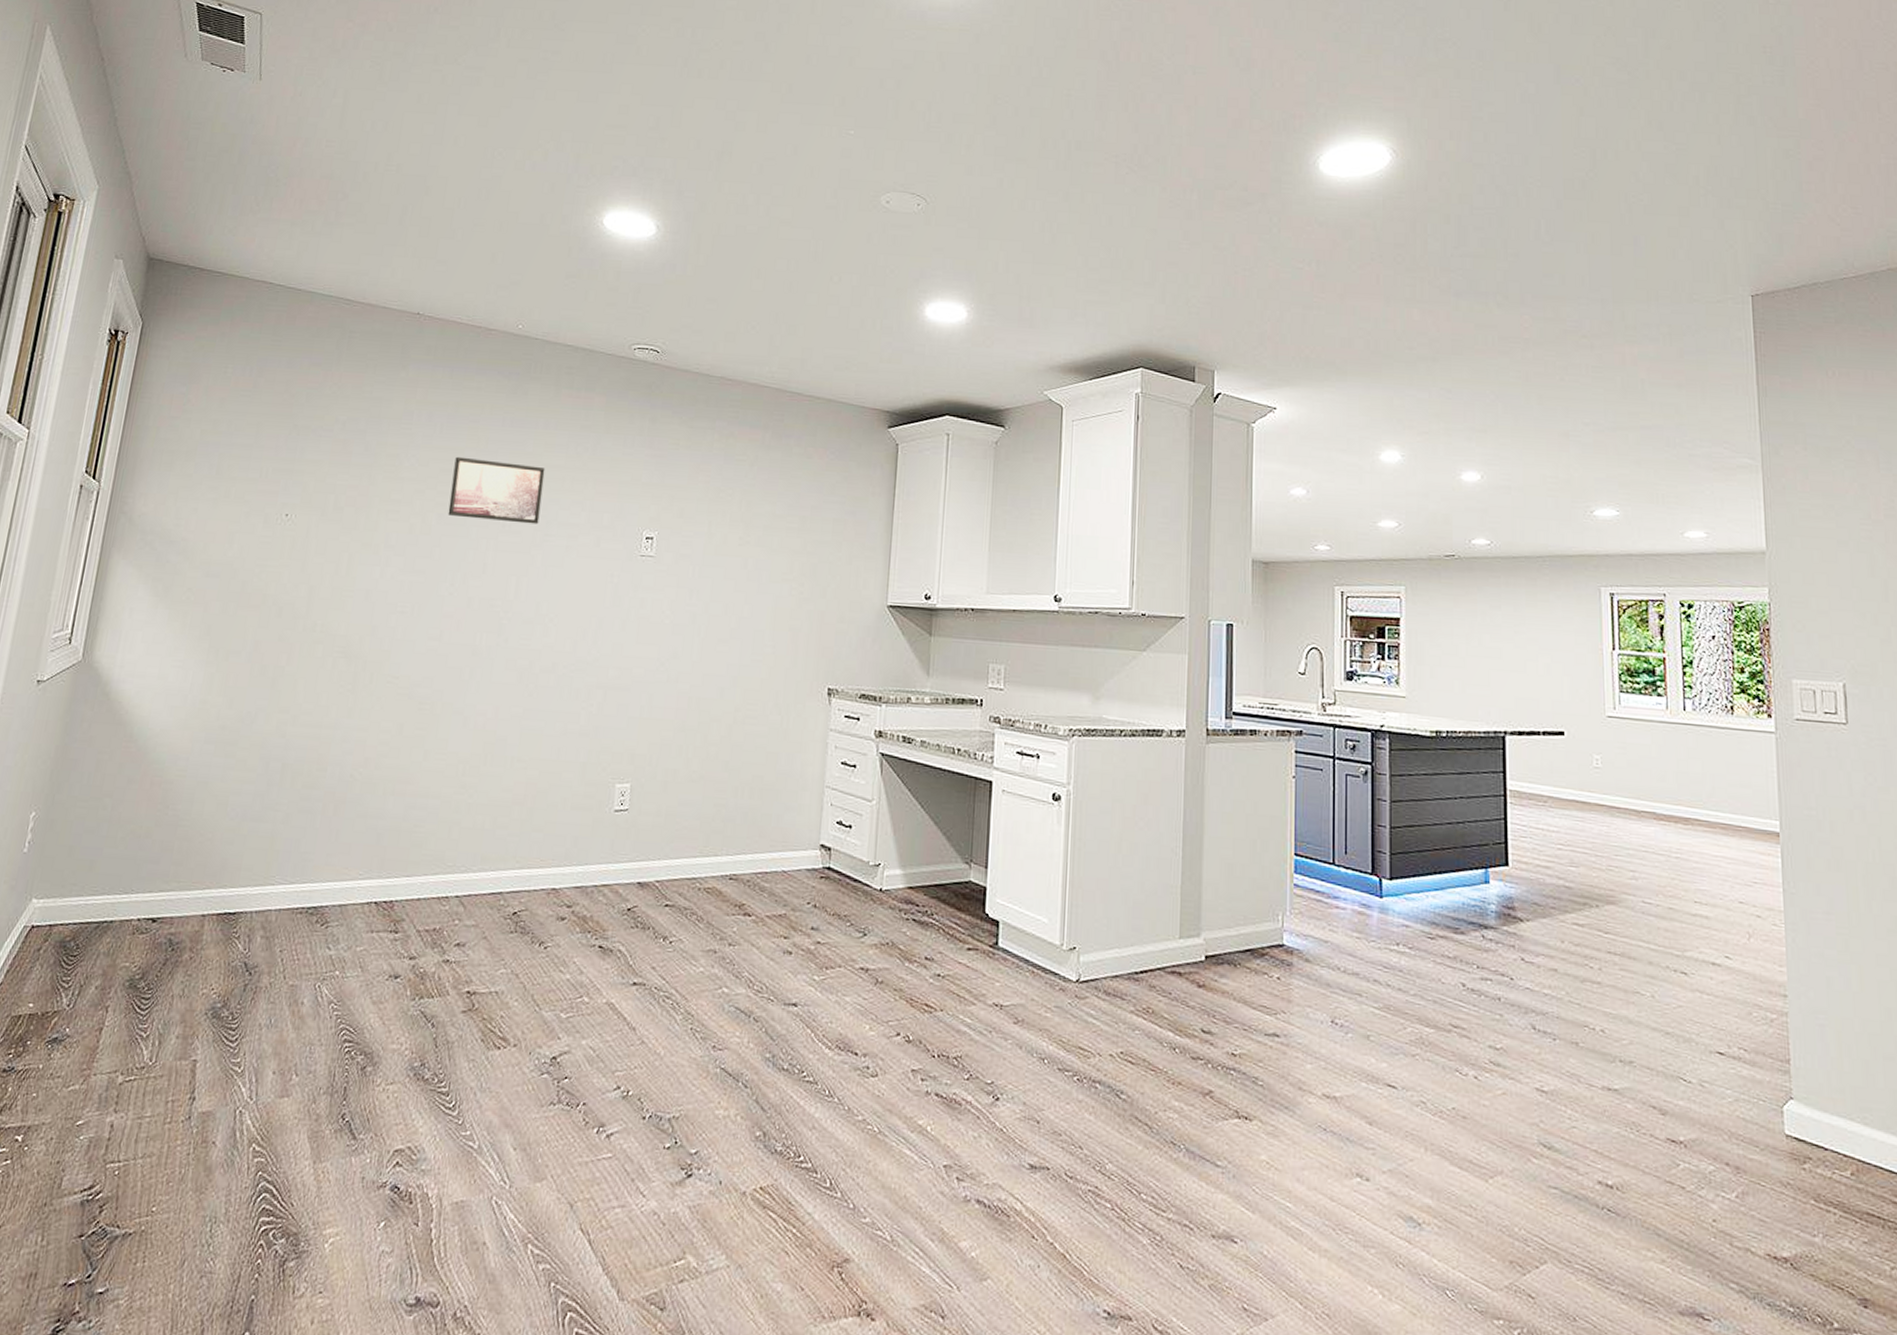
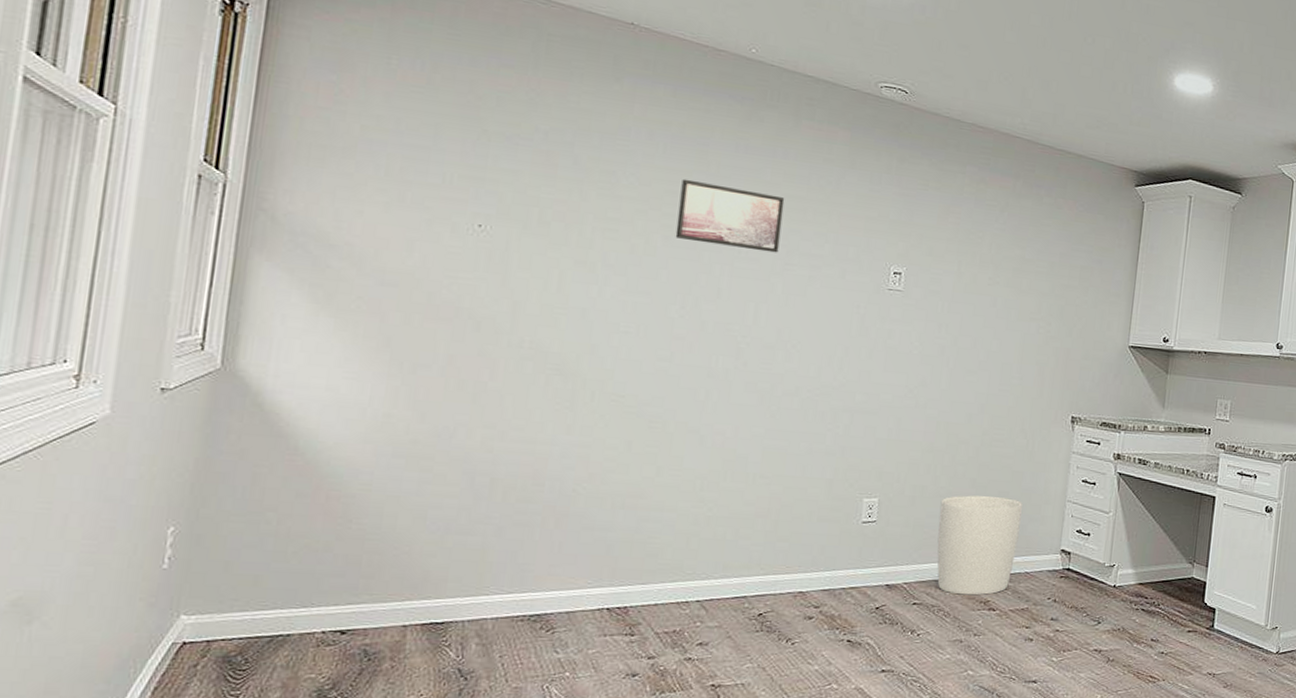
trash can: none [689,780,778,898] -> present [937,495,1023,596]

